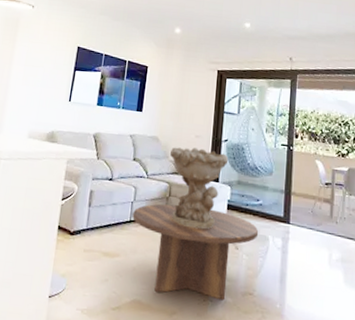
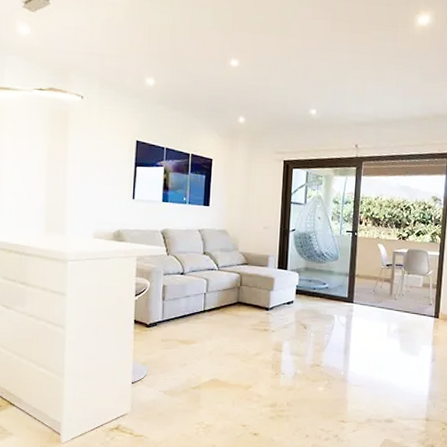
coffee table: present [132,204,259,301] -> none [206,293,325,373]
decorative bowl: present [169,147,229,230] -> none [239,239,296,314]

